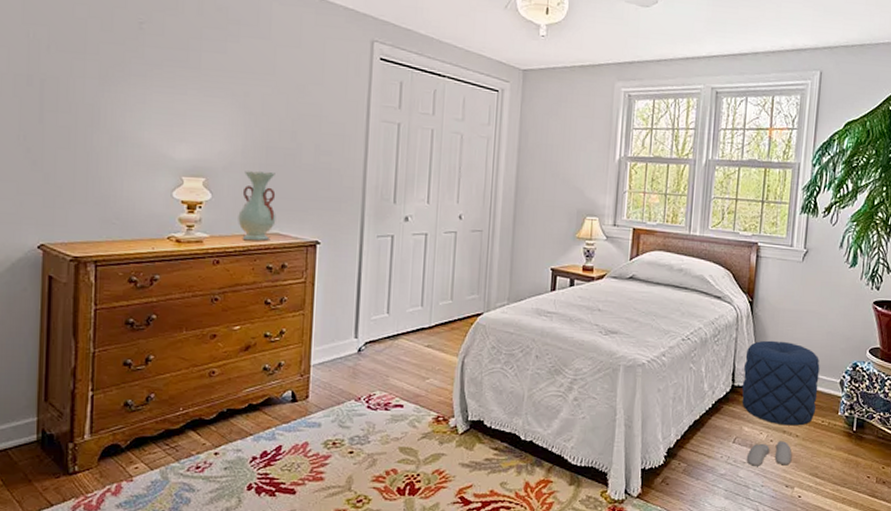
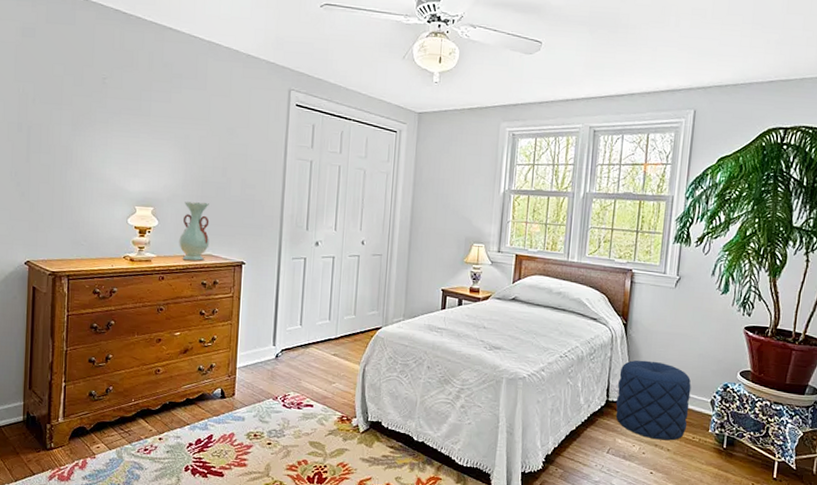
slippers: present [746,441,792,466] -> none [619,454,664,477]

